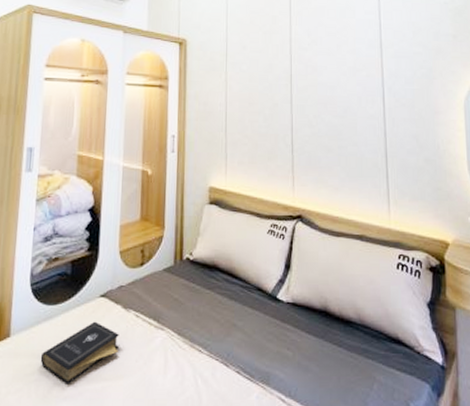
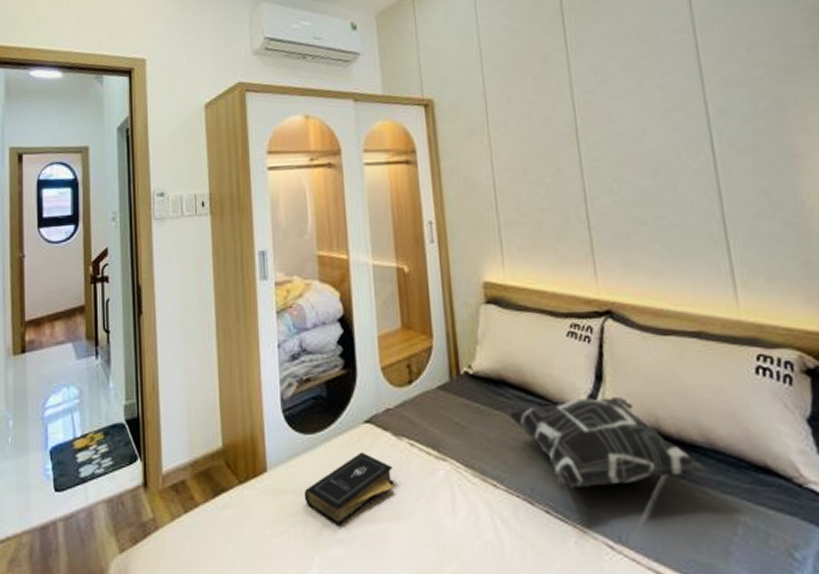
decorative pillow: none [216,282,356,355] -> present [508,397,705,490]

